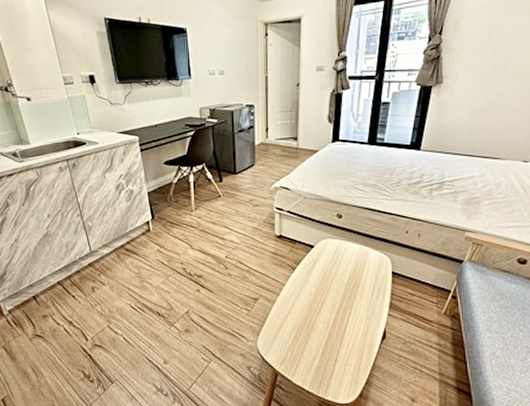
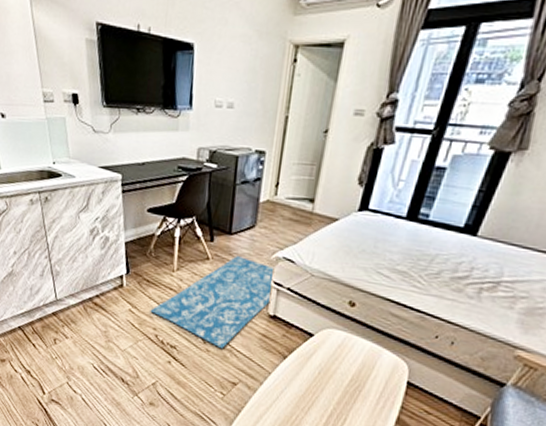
rug: none [176,191,277,271] -> present [150,256,273,350]

